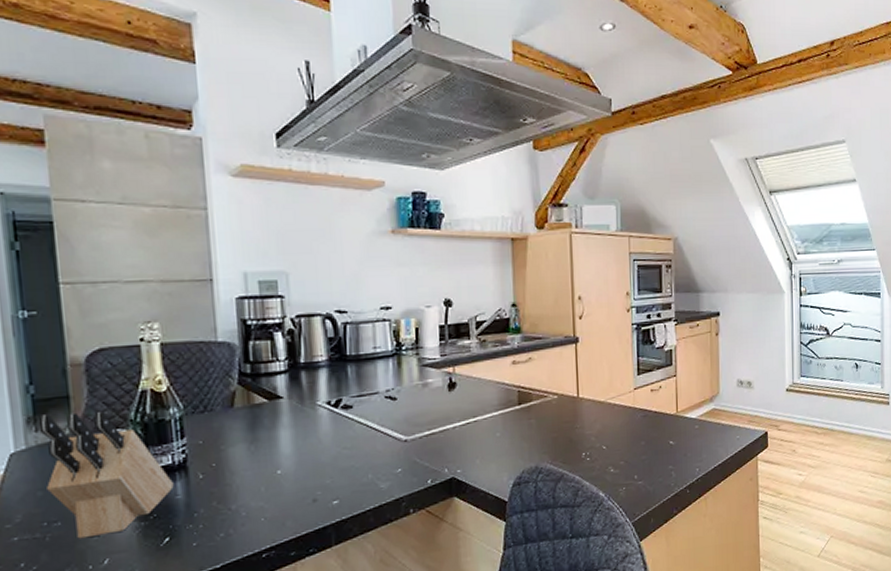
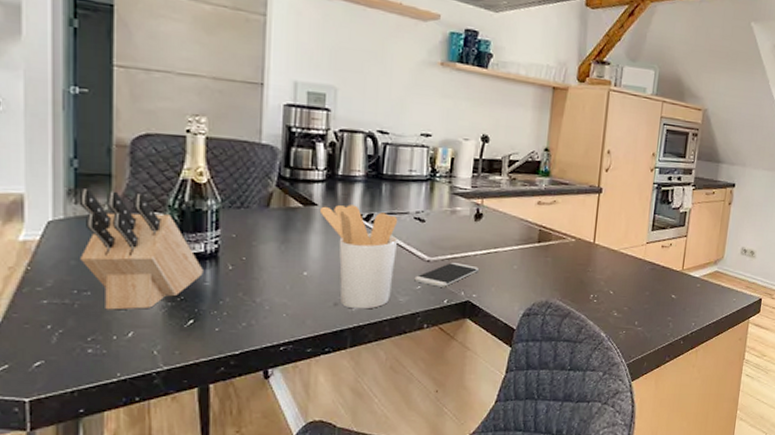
utensil holder: none [285,392,372,503] -> present [319,205,398,309]
smartphone: none [393,438,459,467] -> present [414,263,478,287]

